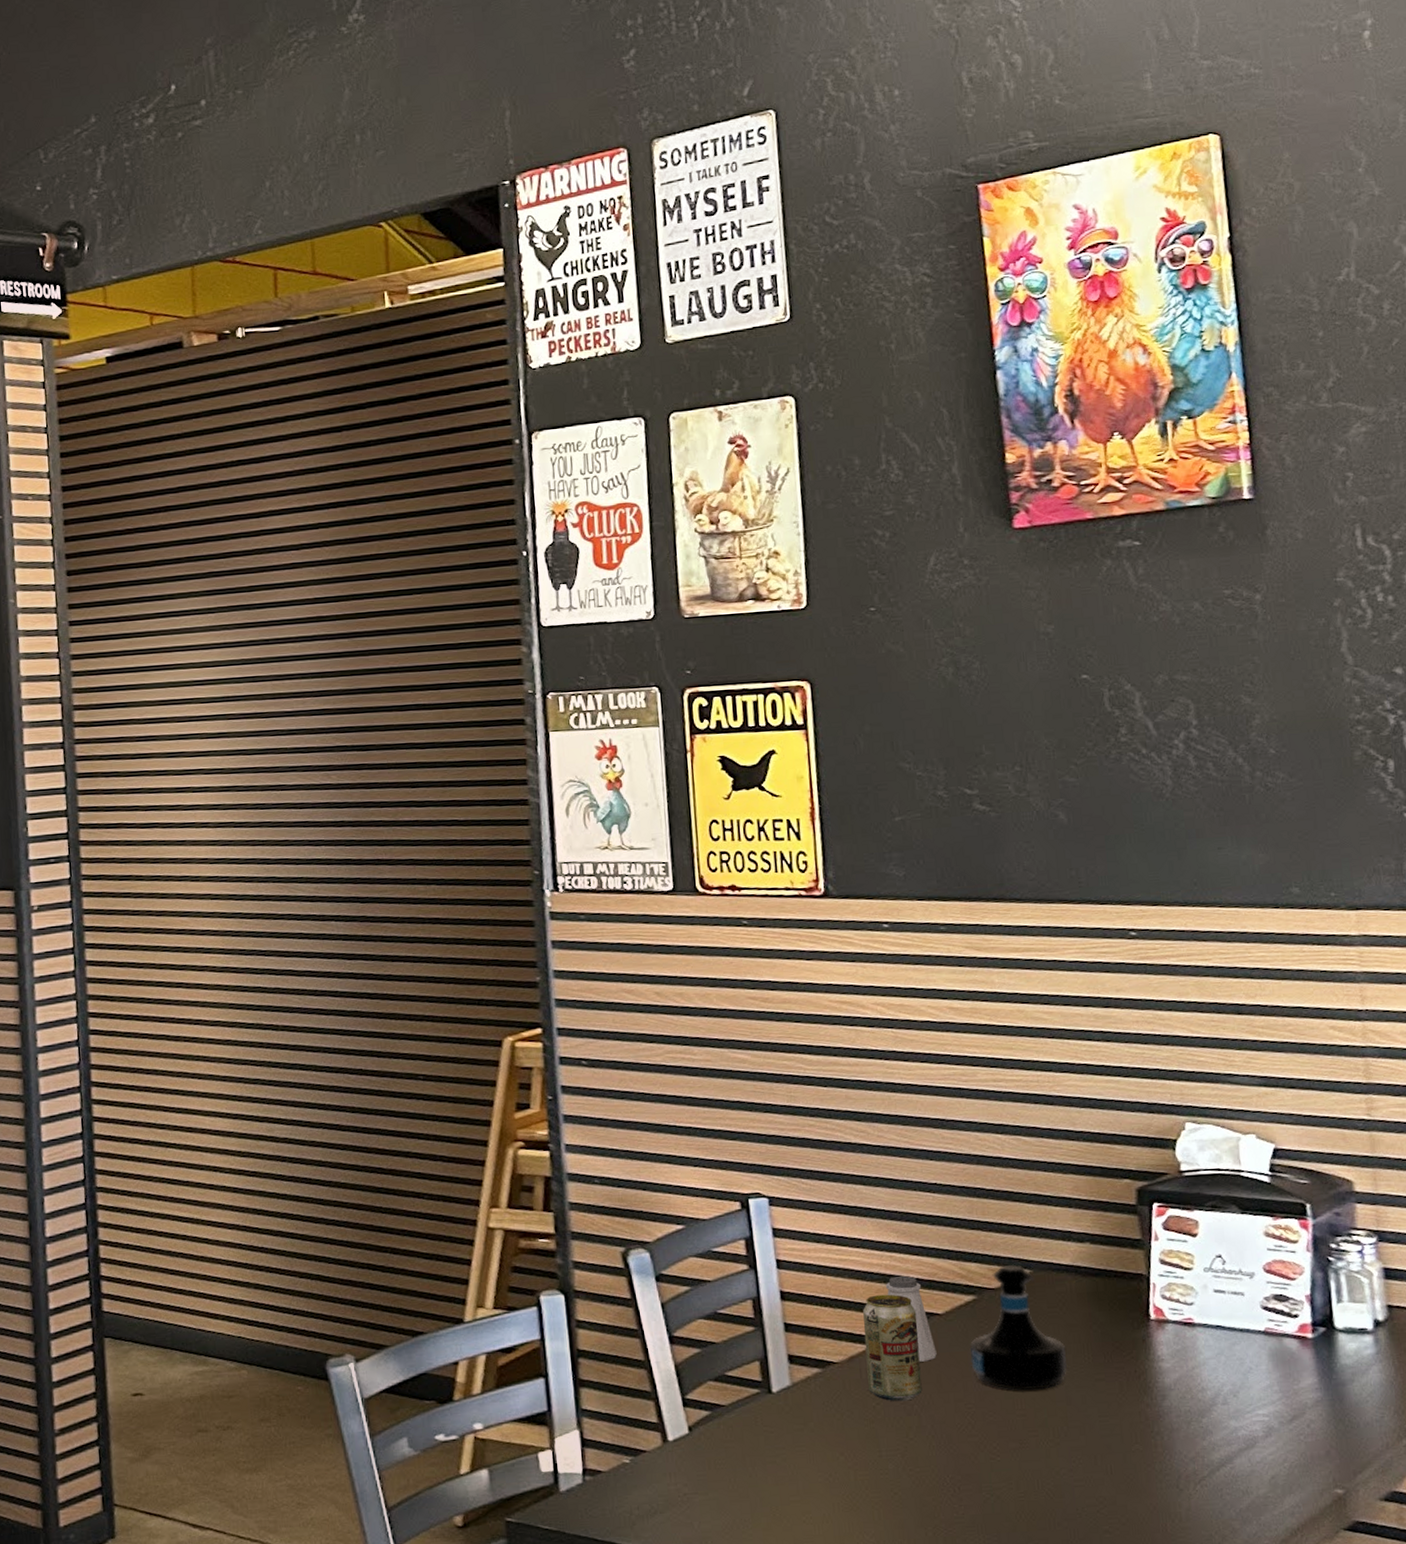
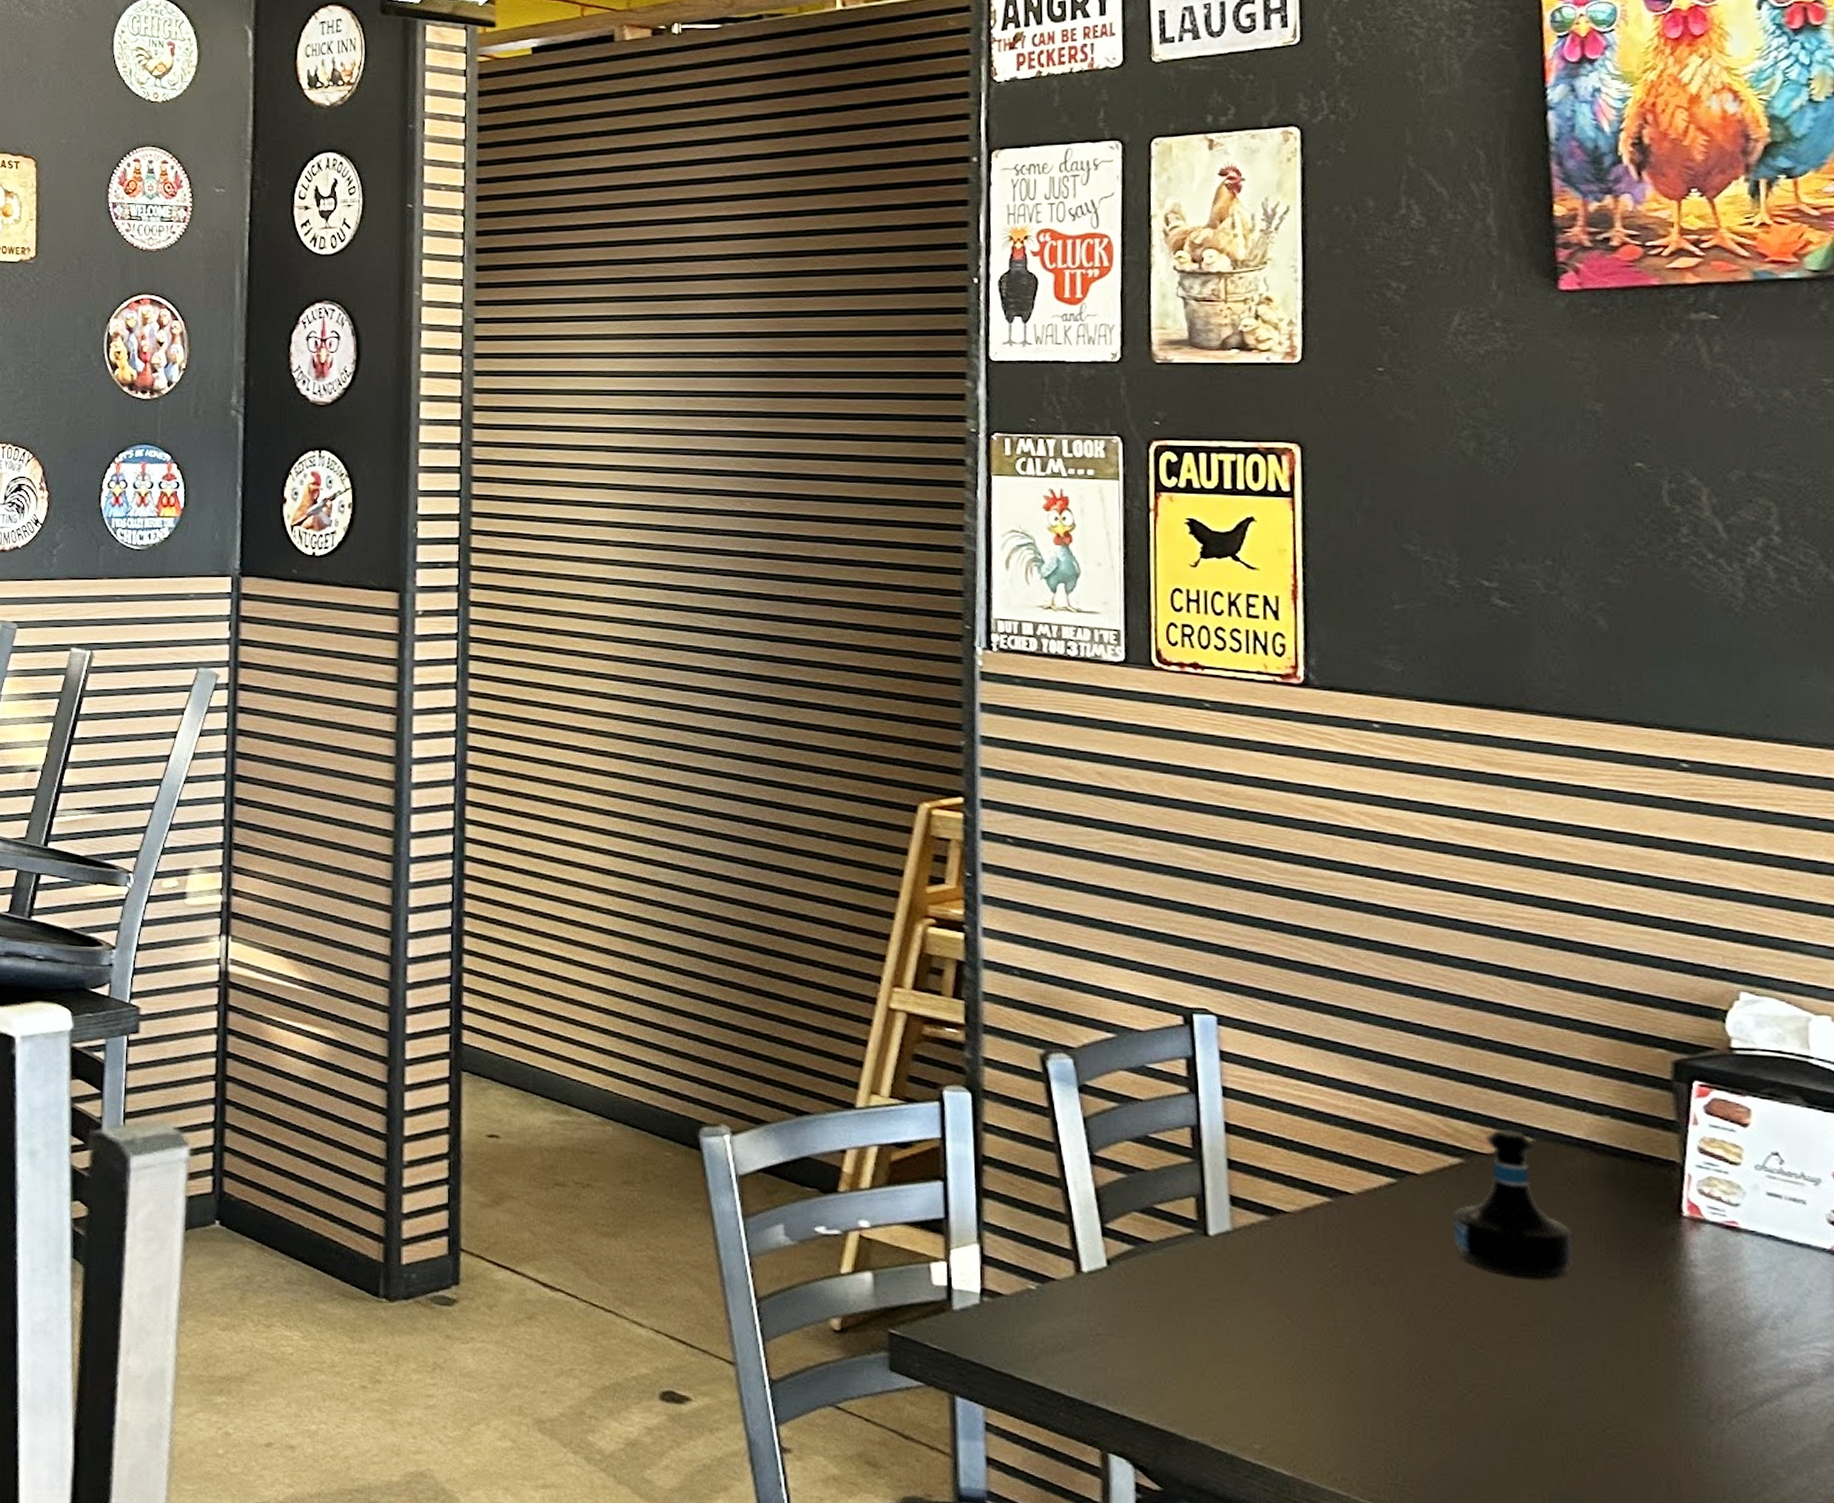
beverage can: present [863,1294,922,1402] -> none [1323,1142,1391,1268]
saltshaker: present [885,1276,937,1362] -> none [1352,1124,1411,1226]

